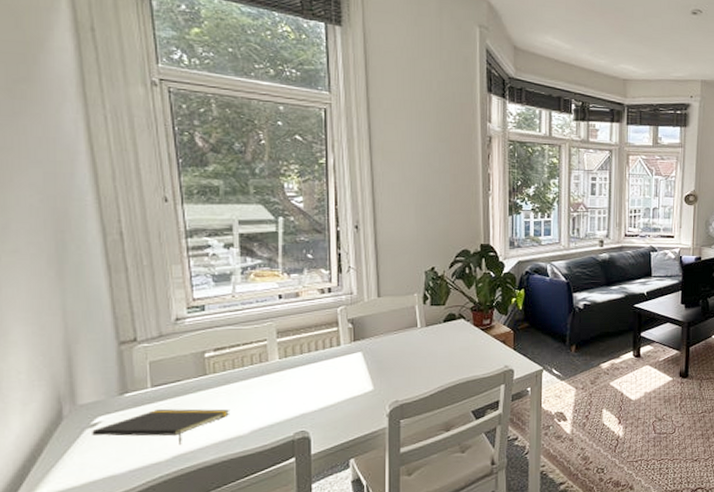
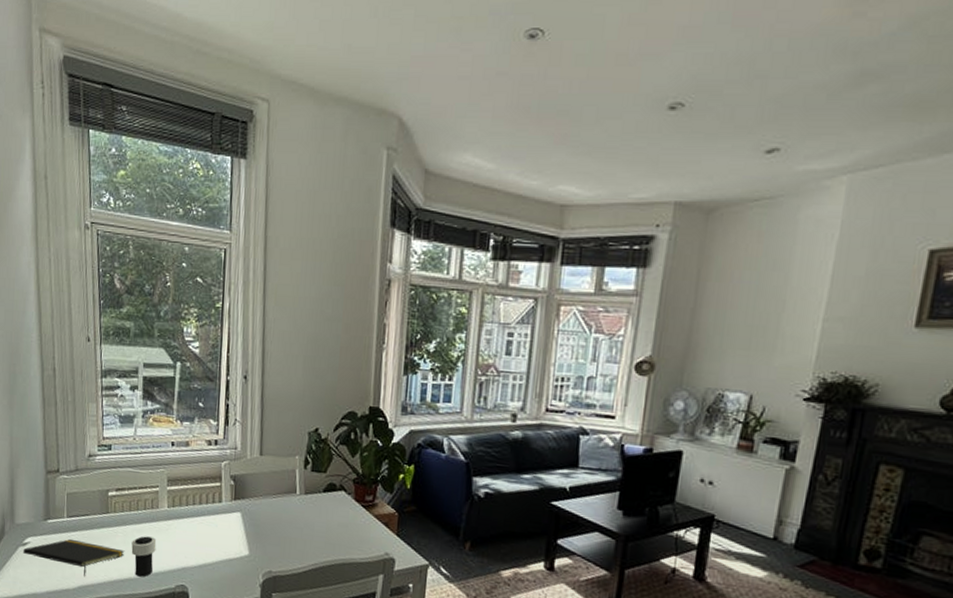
cup: none [238,390,269,432] -> present [131,536,157,577]

